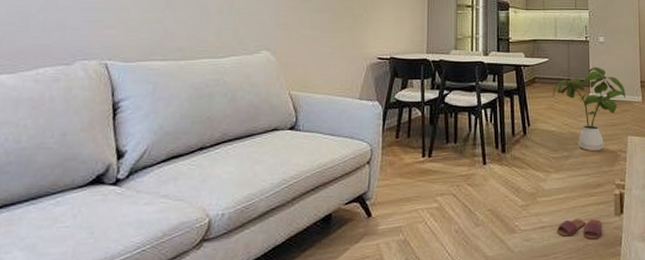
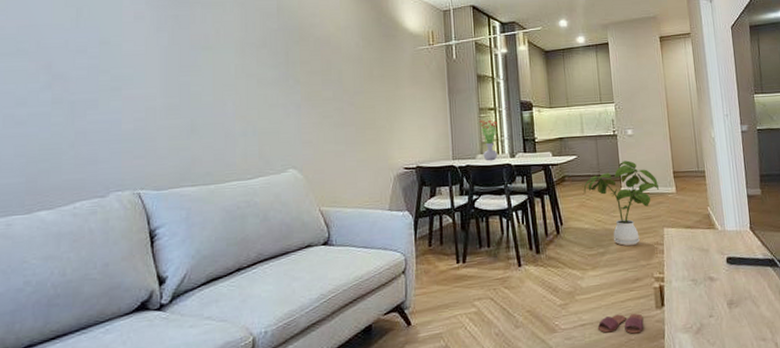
flower arrangement: none [454,16,473,58] -> present [477,119,498,161]

